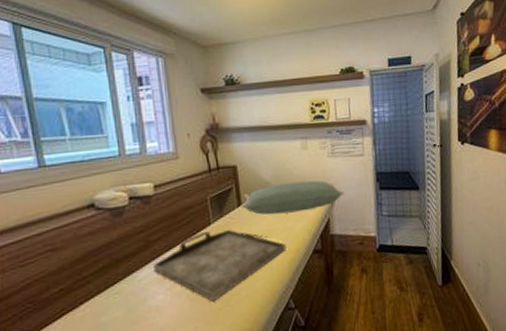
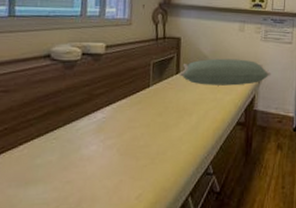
serving tray: present [153,229,286,302] -> none [92,93,213,158]

